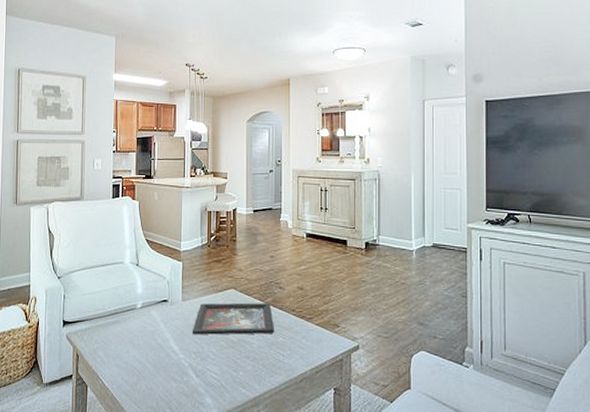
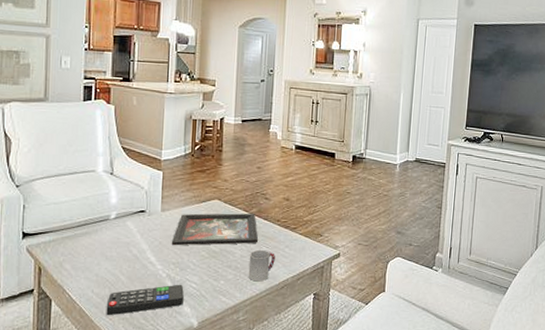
remote control: none [135,374,205,404] -> present [106,284,184,316]
cup: none [266,340,292,374] -> present [248,249,275,282]

